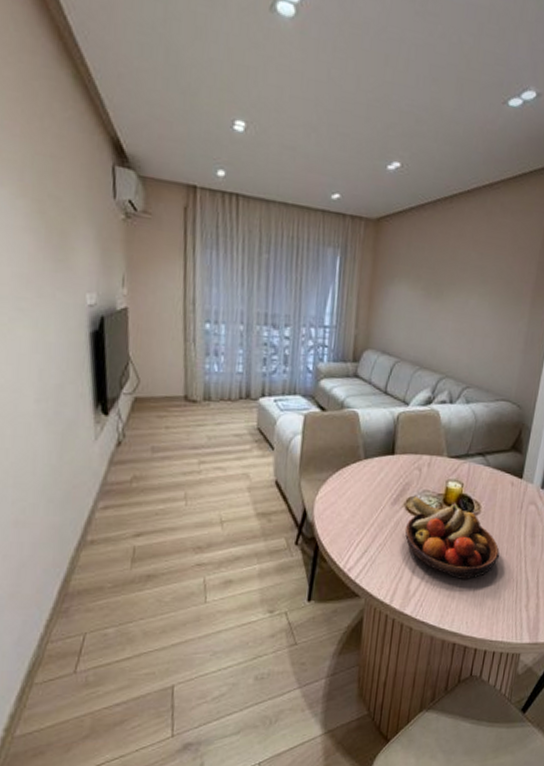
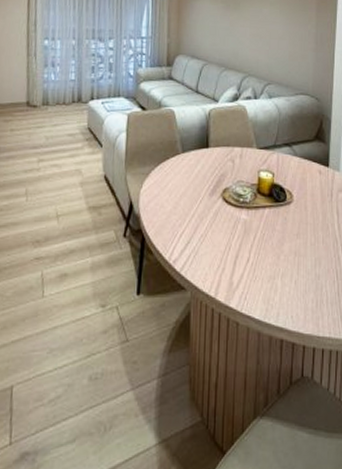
fruit bowl: present [404,496,500,581] -> none [223,187,316,271]

